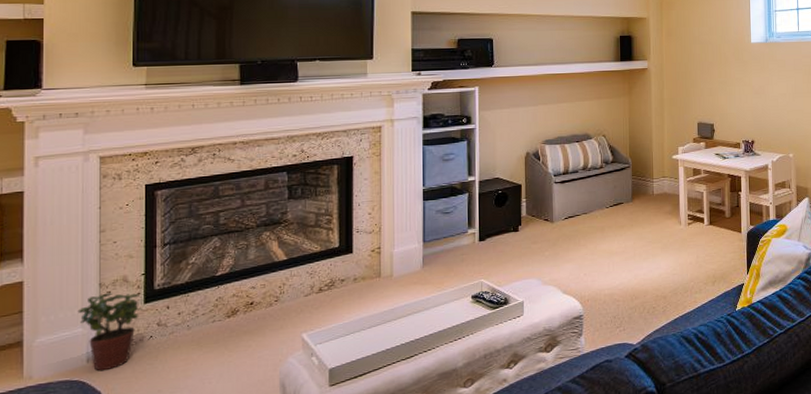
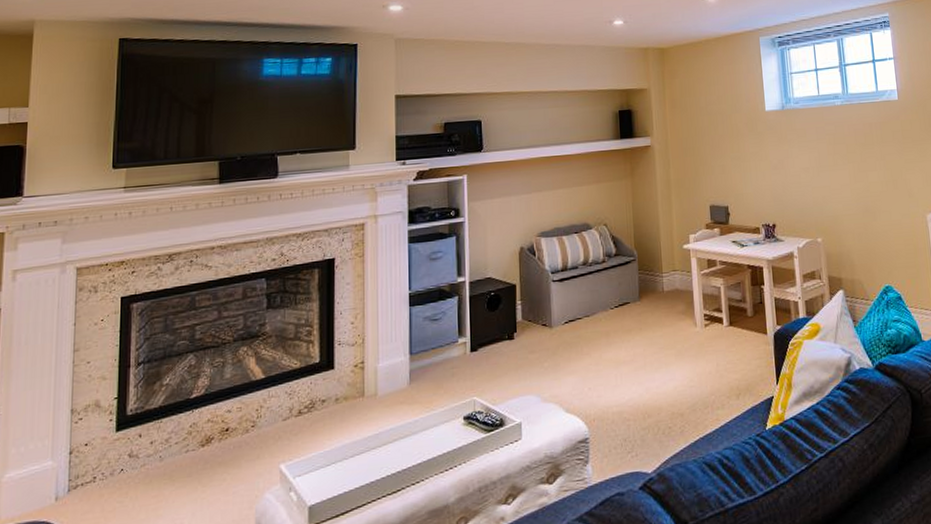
potted plant: present [77,293,144,371] -> none [48,420,115,511]

